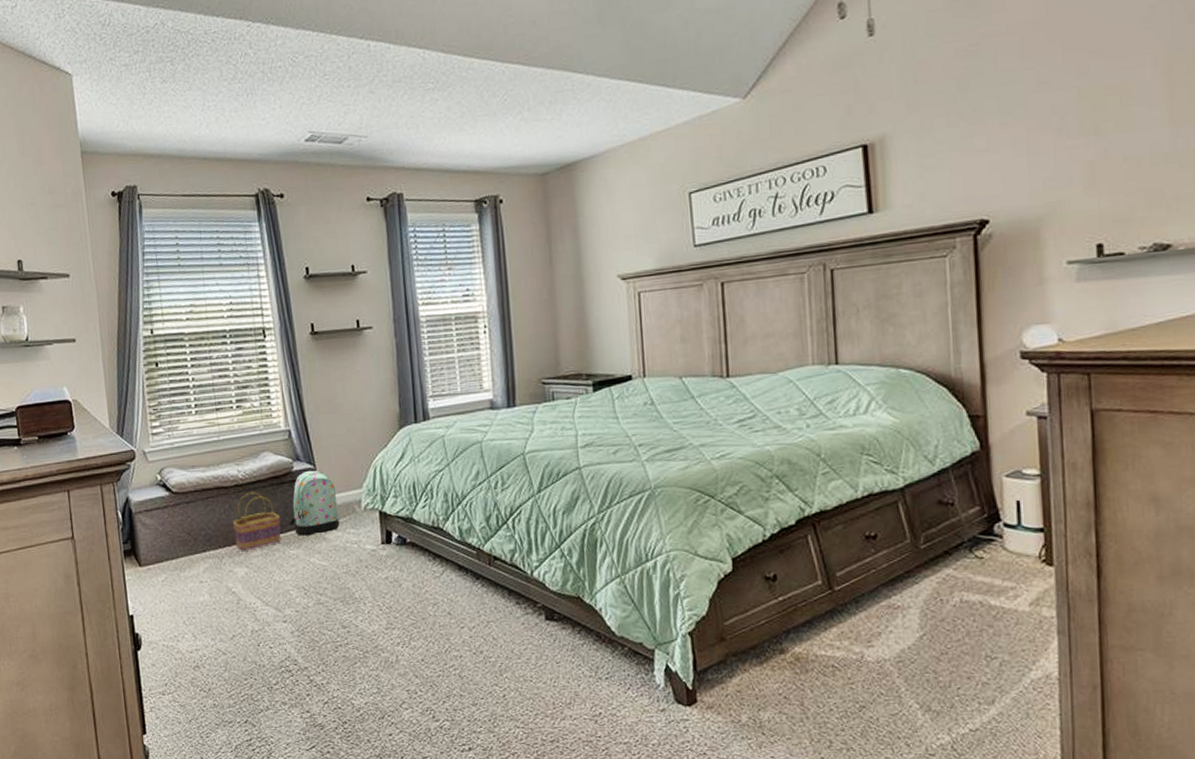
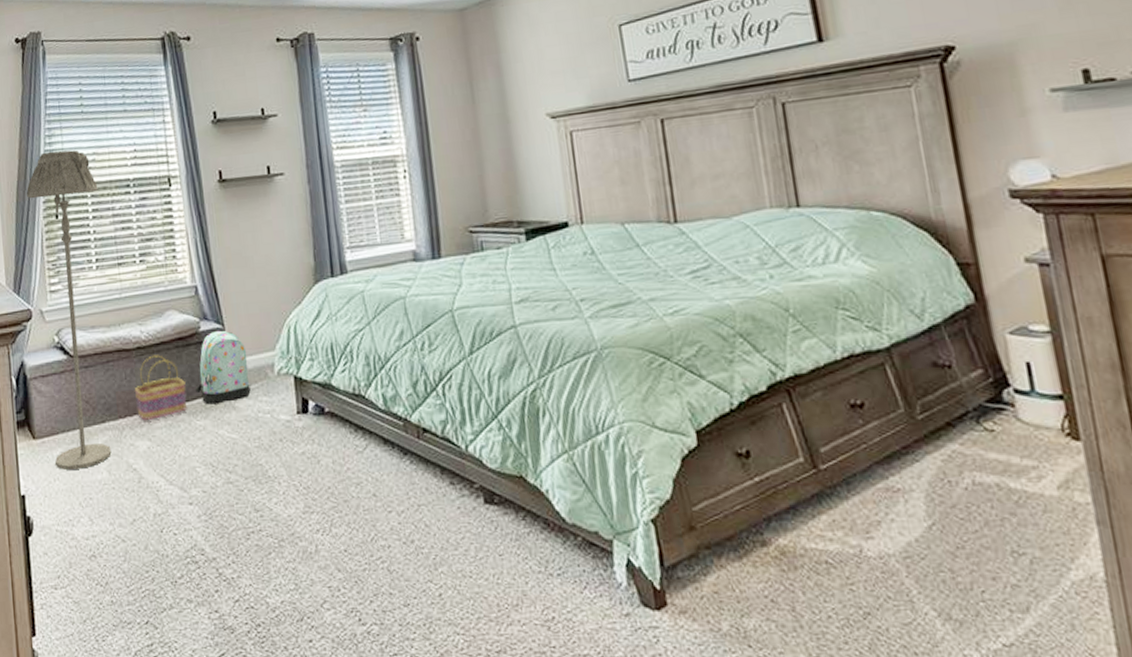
floor lamp: none [127,301,213,593] -> present [27,150,112,470]

